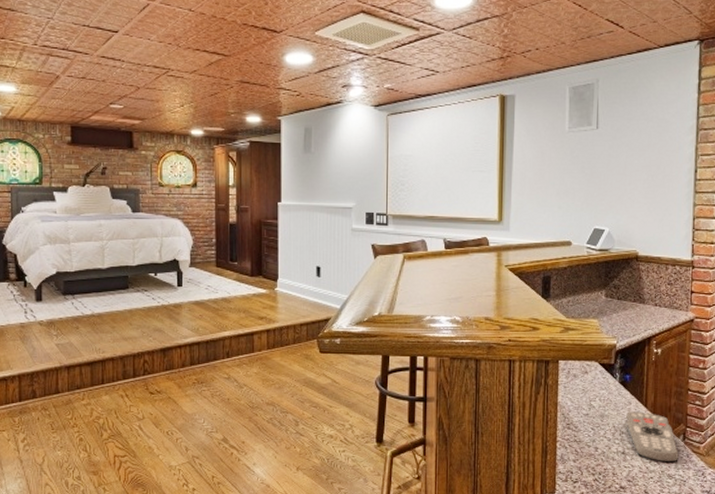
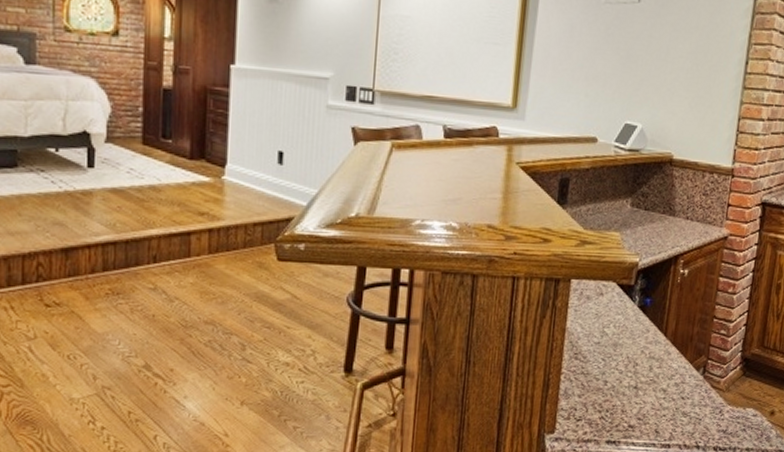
remote control: present [626,411,679,463] -> none [642,340,697,399]

